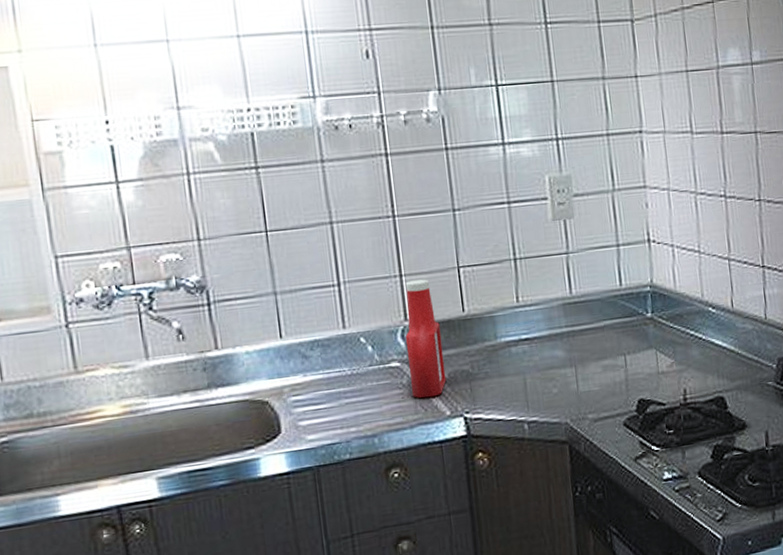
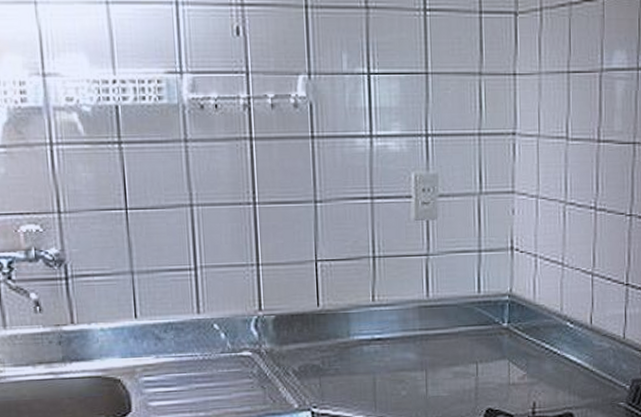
ketchup bottle: present [405,279,446,398] -> none [258,270,296,389]

